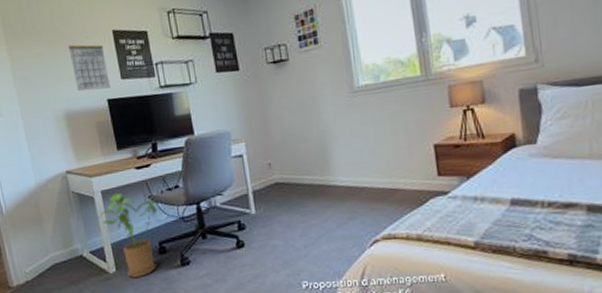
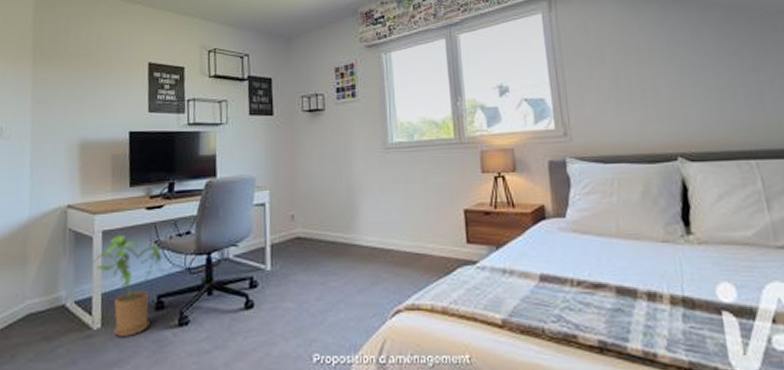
calendar: present [68,44,110,91] -> none [98,72,136,121]

